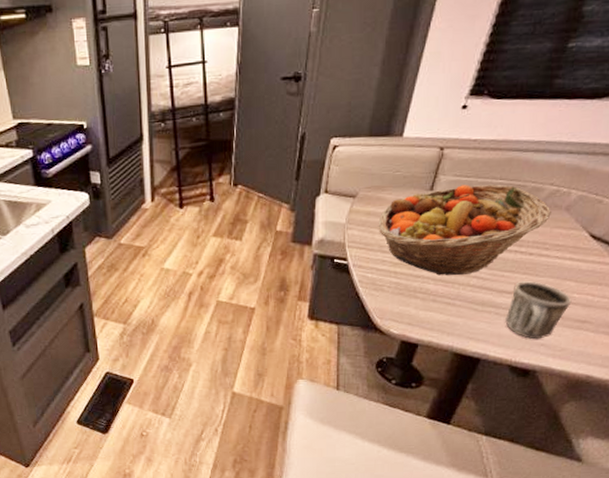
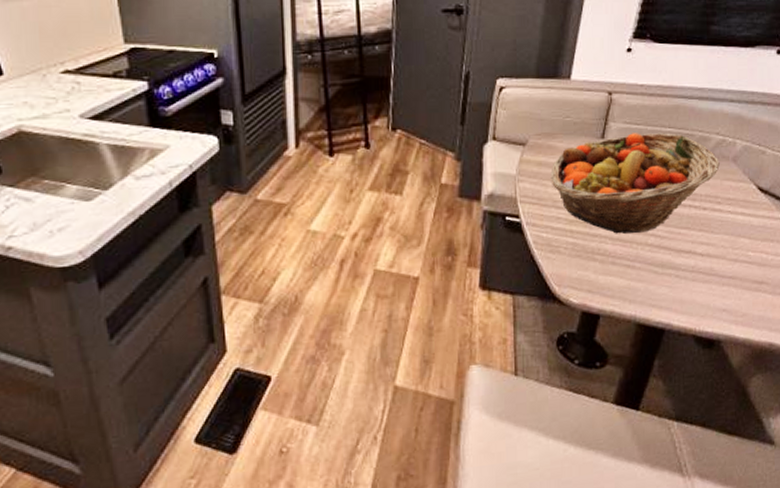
mug: present [505,281,572,340] -> none [686,239,748,305]

